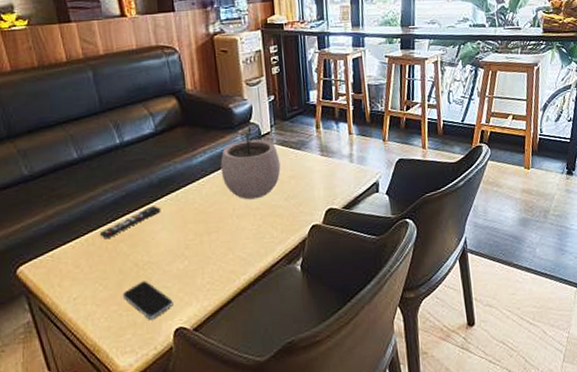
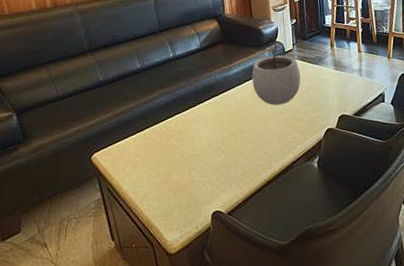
remote control: present [99,206,161,240] -> none [155,108,204,134]
smartphone: present [122,281,174,319] -> none [171,170,212,203]

